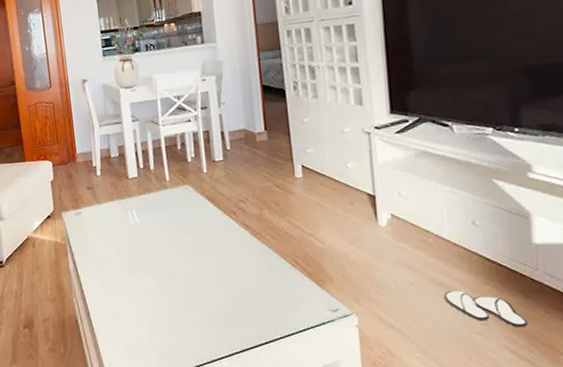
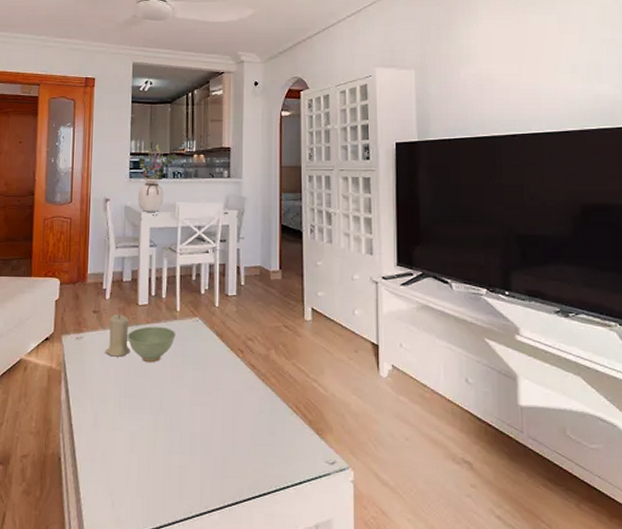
candle: none [102,188,127,228] -> present [104,314,130,357]
bowl: none [122,196,168,230] -> present [127,326,175,362]
slippers: present [444,291,528,328] -> none [437,449,513,492]

